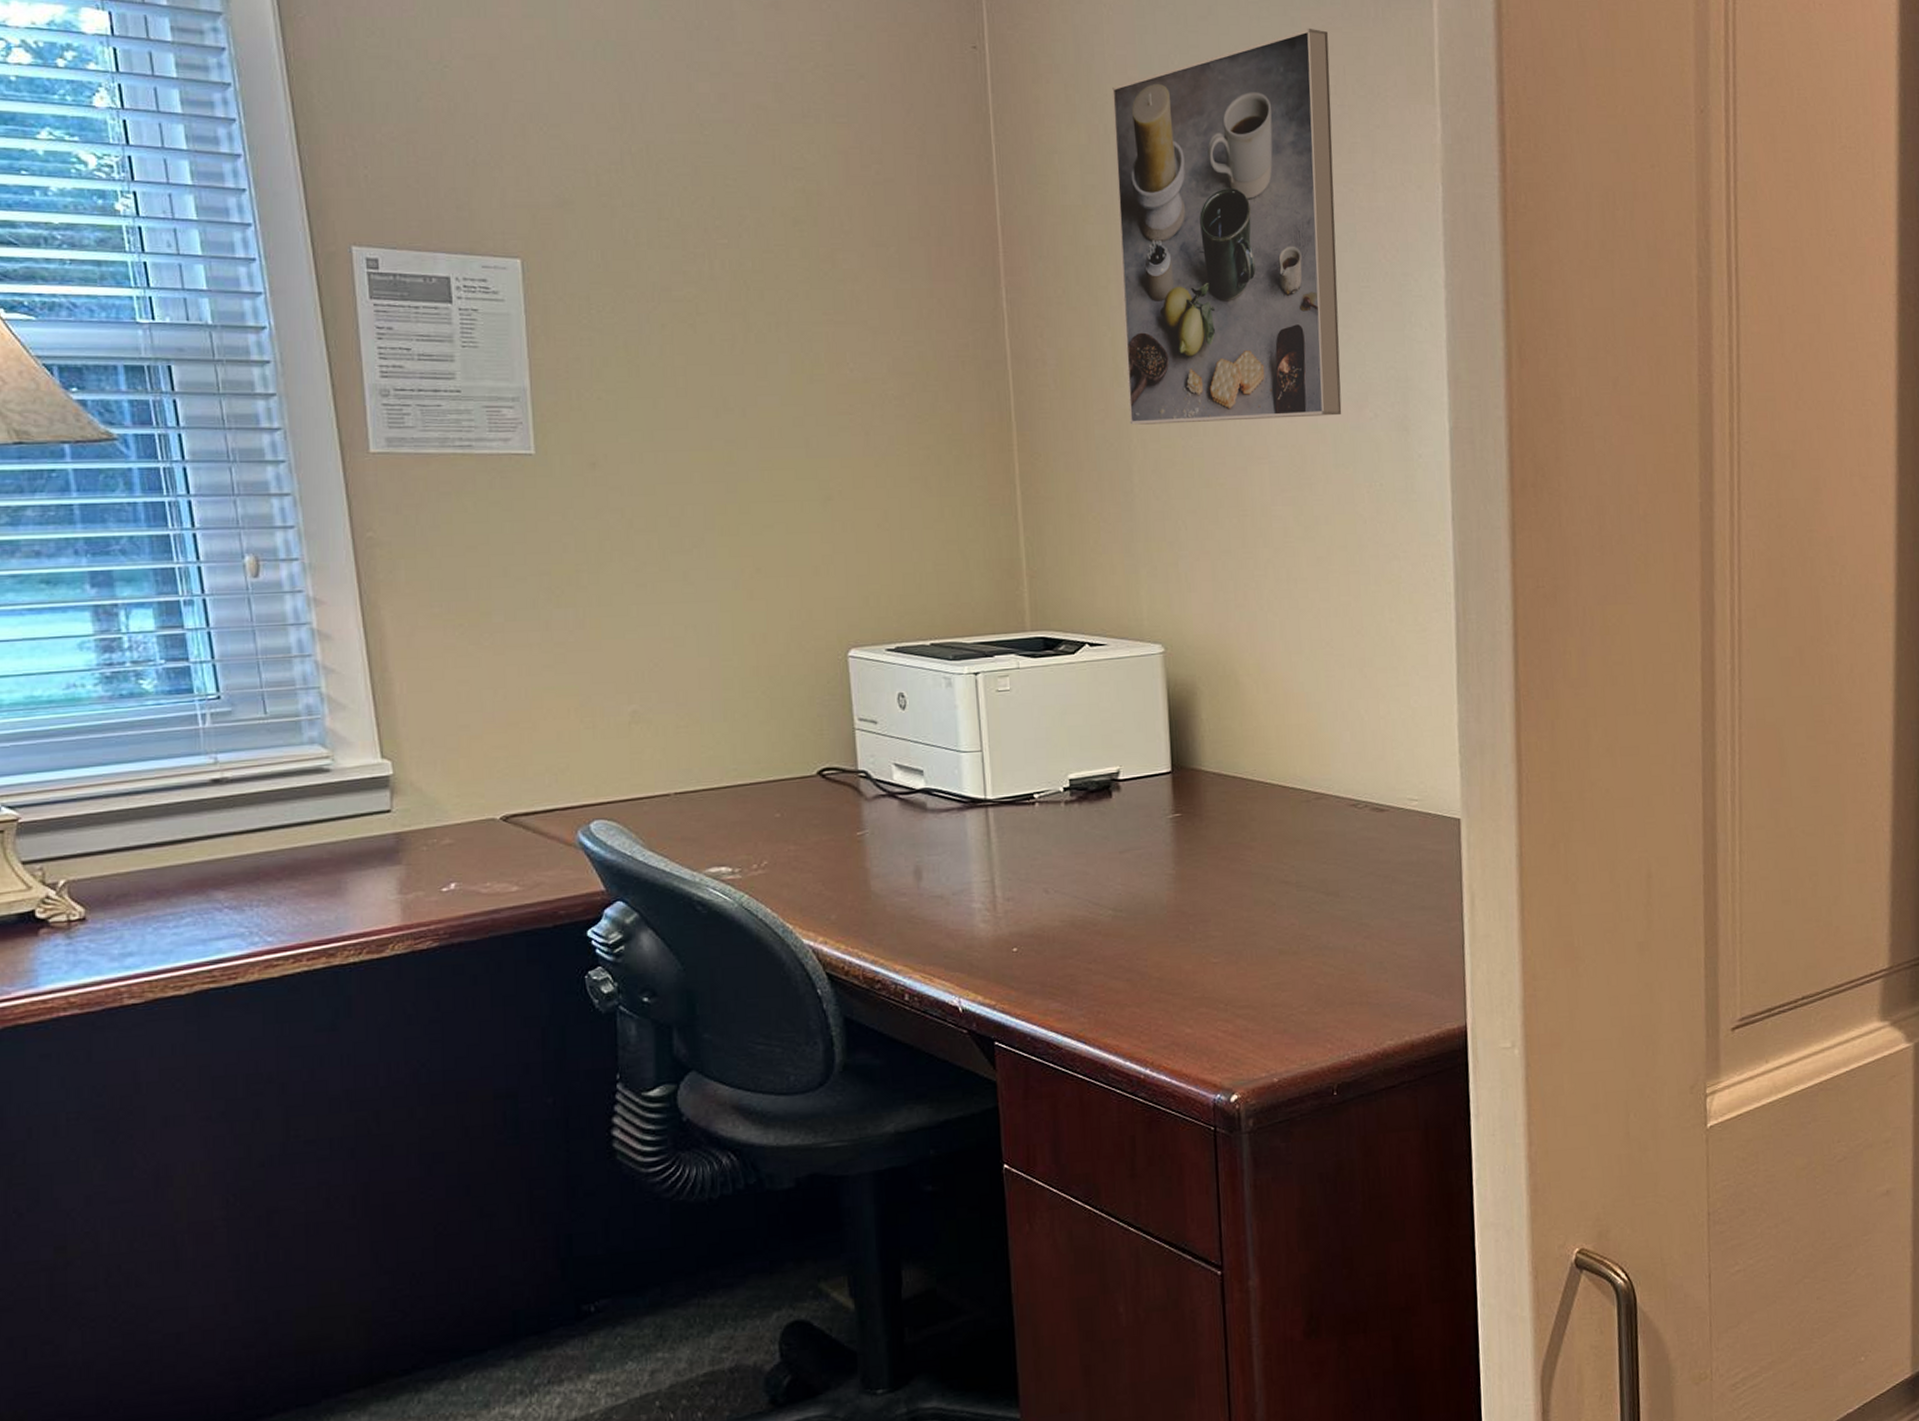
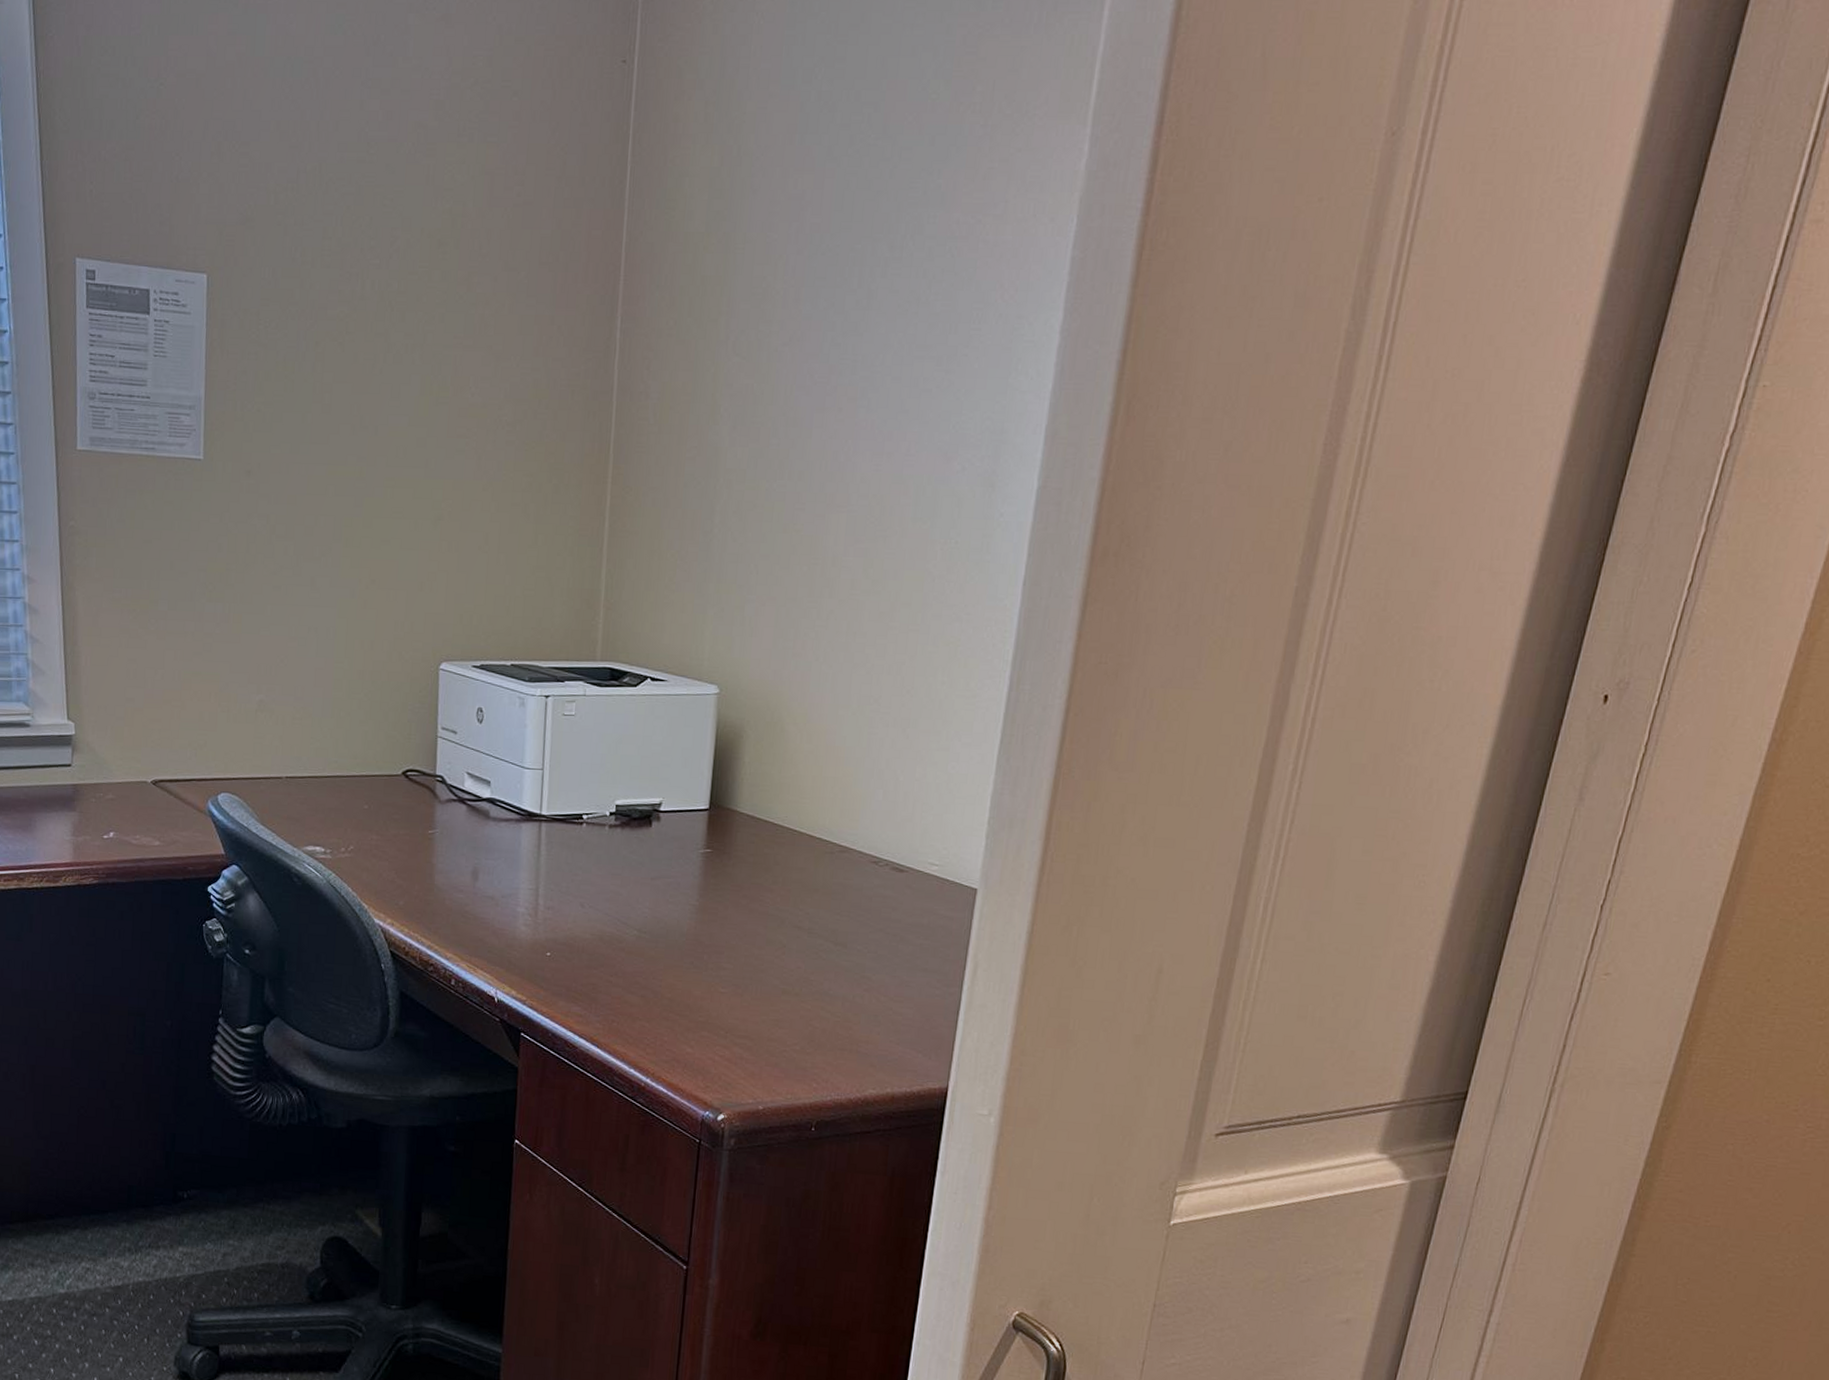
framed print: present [1111,29,1342,425] -> none [719,37,984,467]

